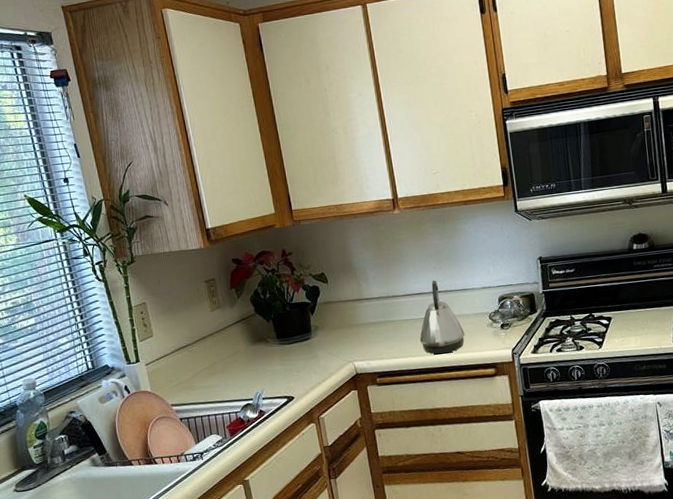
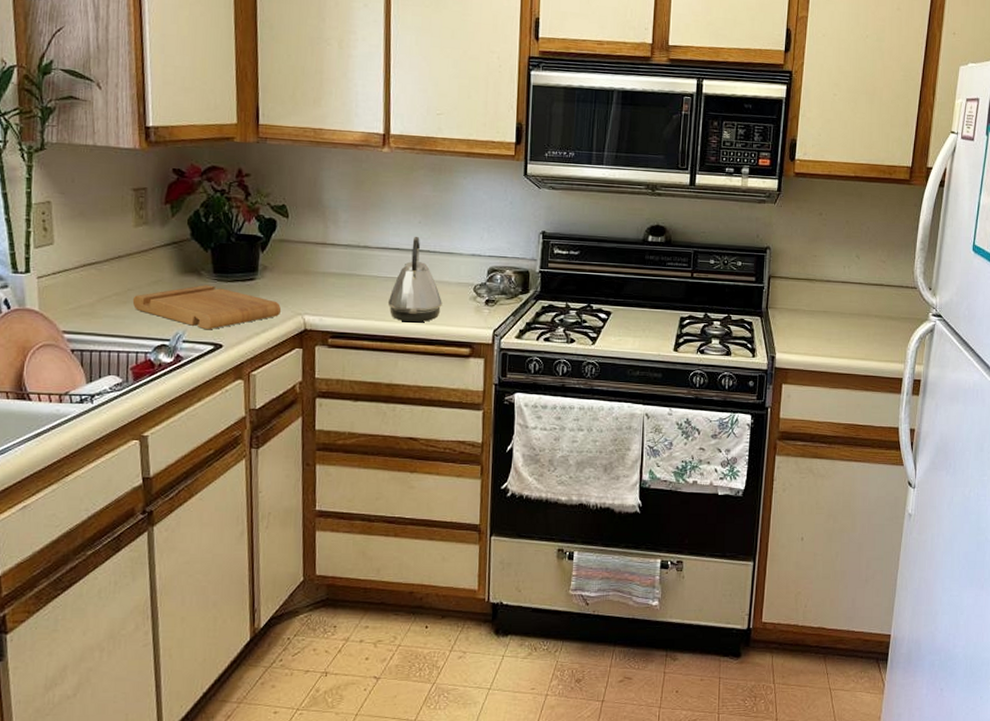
cutting board: none [219,349,335,387] -> present [132,285,281,330]

